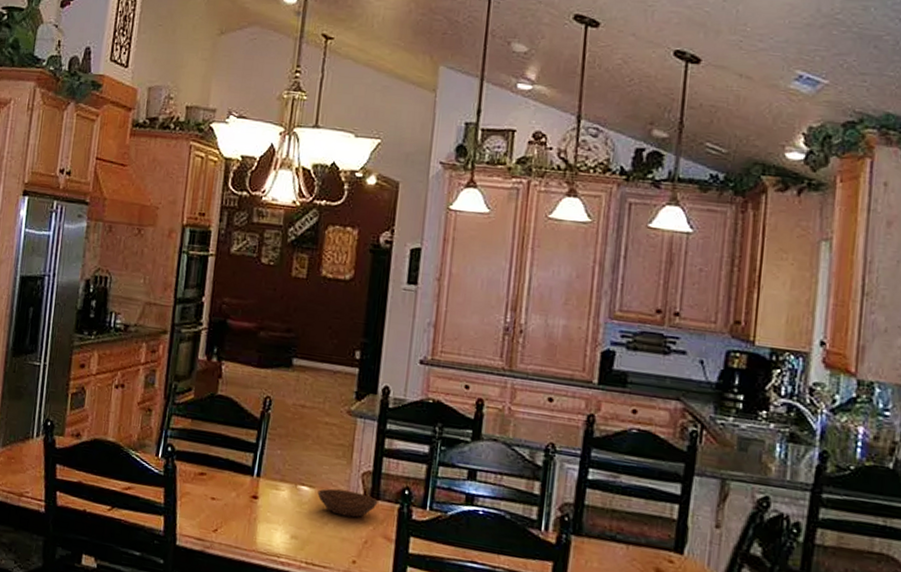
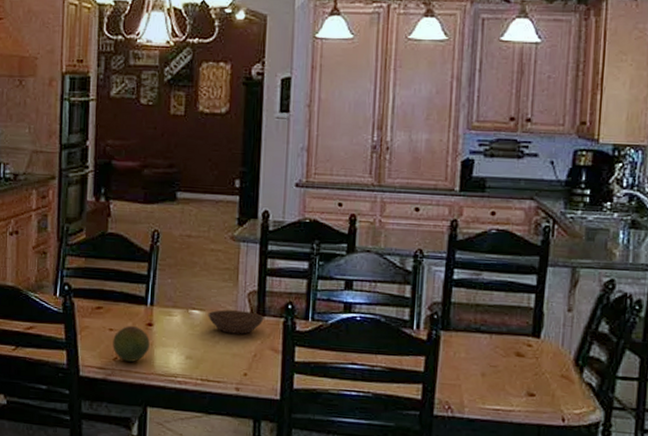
fruit: none [213,496,254,536] -> present [113,325,150,362]

